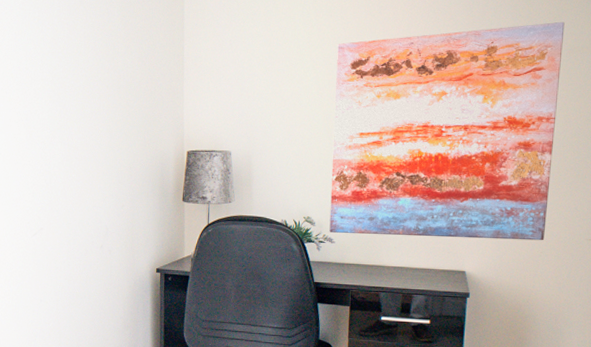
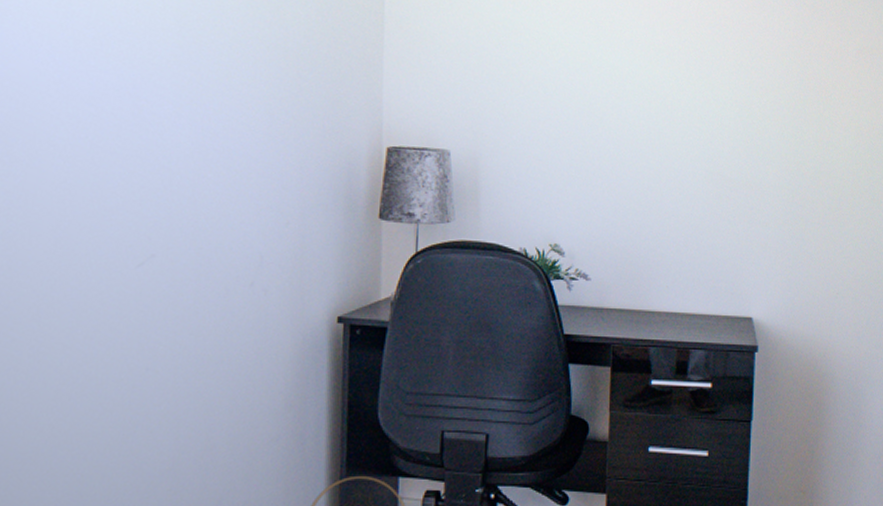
wall art: present [329,21,565,241] -> none [583,15,852,279]

